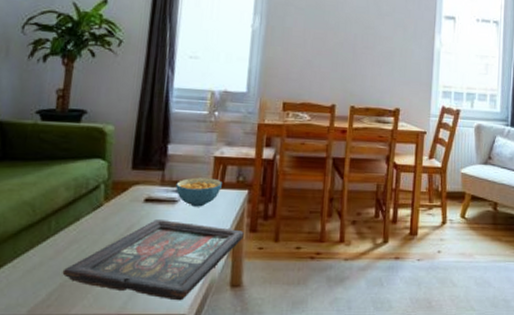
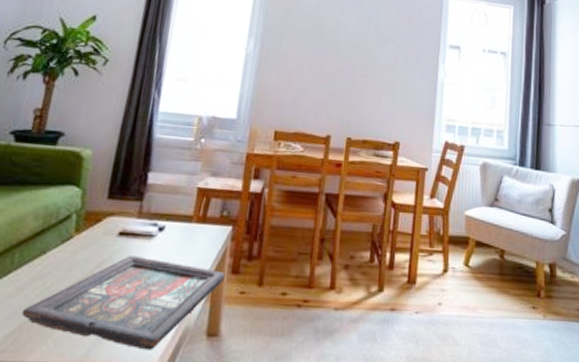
cereal bowl: present [176,177,222,207] -> none [153,210,204,243]

